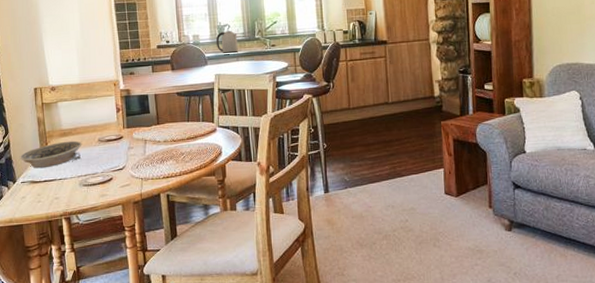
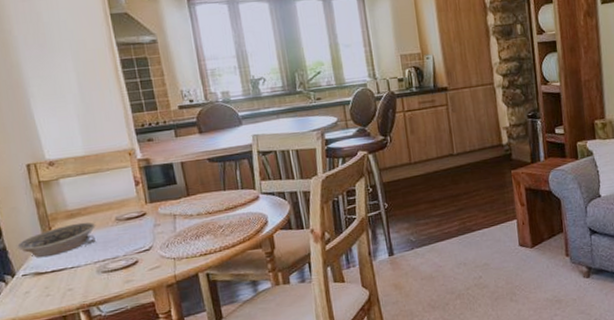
kettle: present [216,30,238,53] -> none [250,84,278,111]

